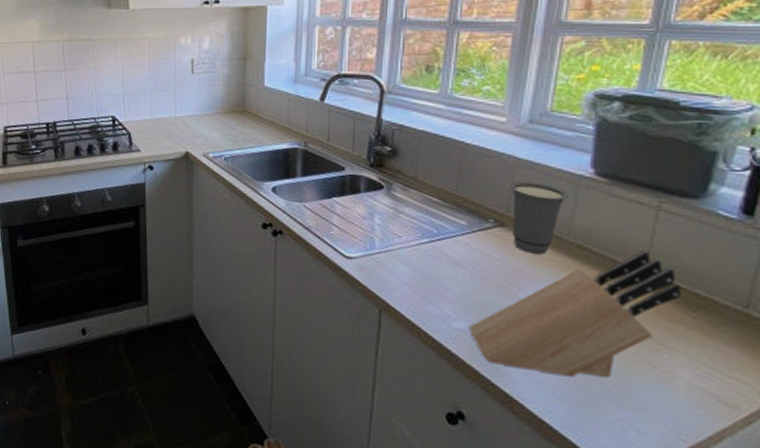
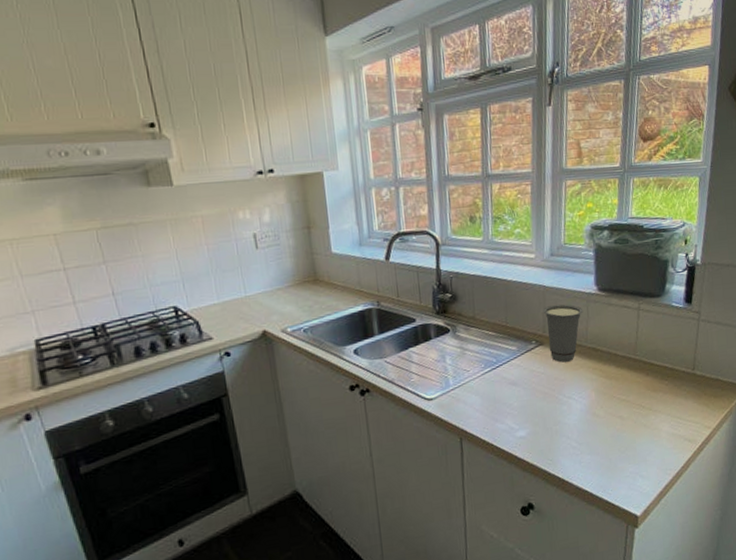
knife block: present [469,250,681,379] -> none [528,342,658,458]

